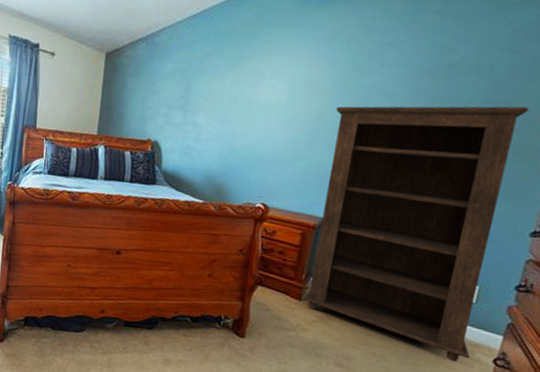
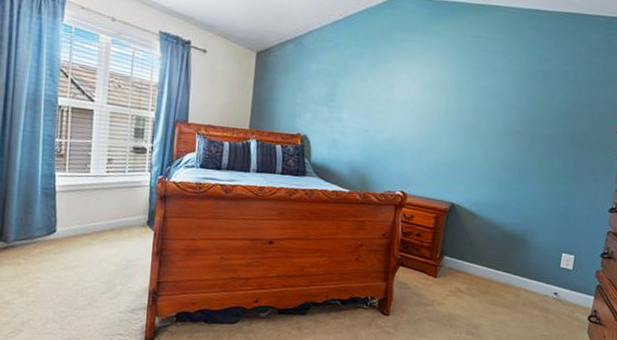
bookshelf: present [302,106,529,362] -> none [437,104,603,321]

